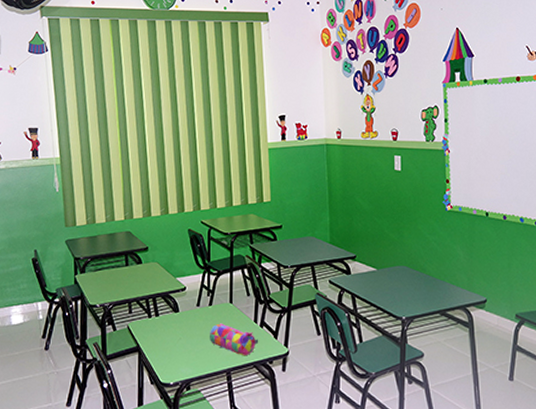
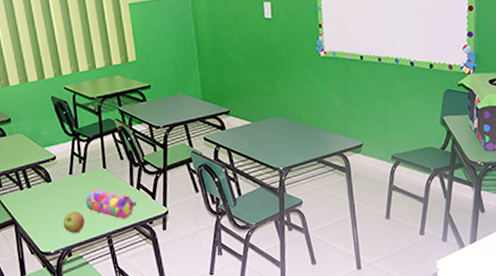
apple: none [185,344,207,366] -> present [62,212,85,233]

